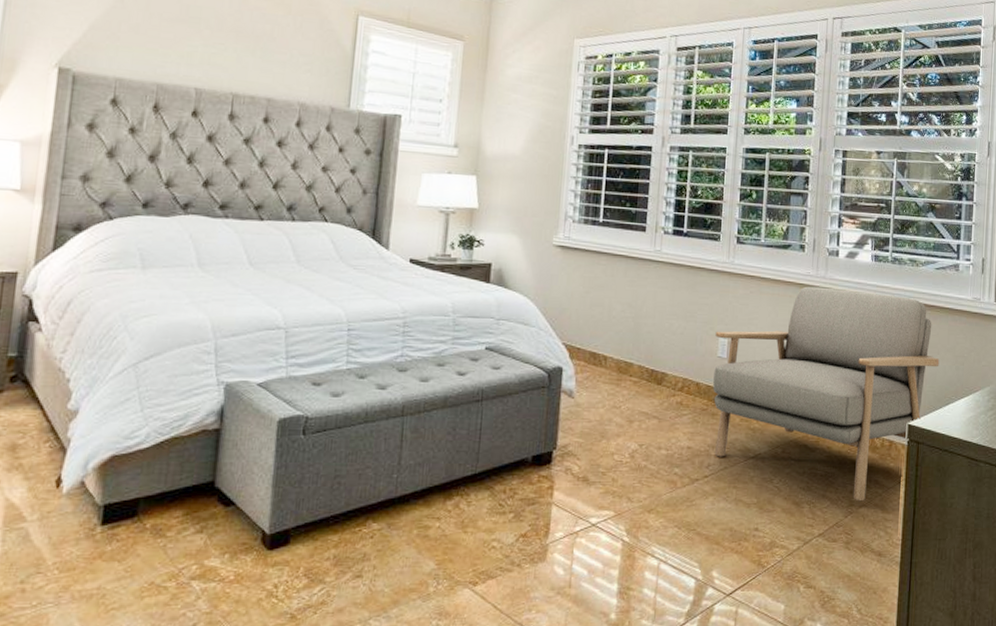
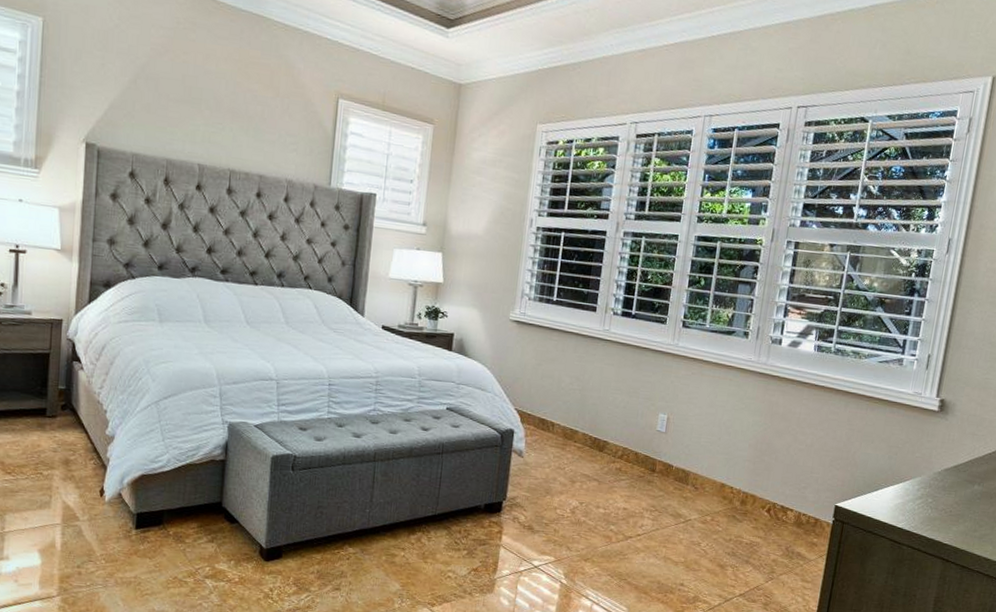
armchair: present [713,286,940,502] -> none [648,371,873,570]

